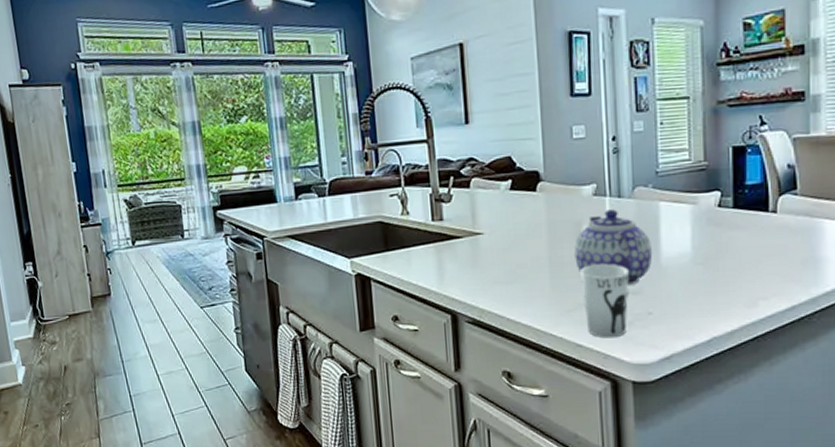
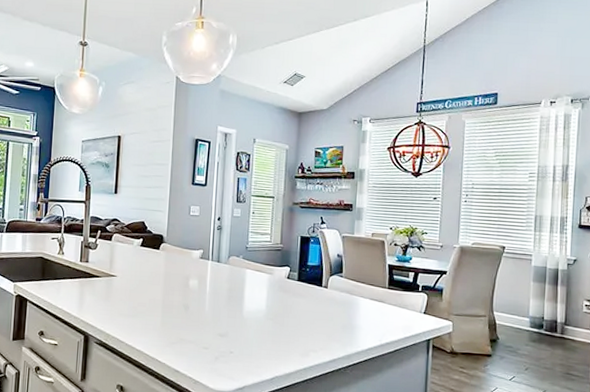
teapot: present [574,209,653,286] -> none [181,270,238,330]
cup: present [580,264,629,338] -> none [183,310,219,368]

